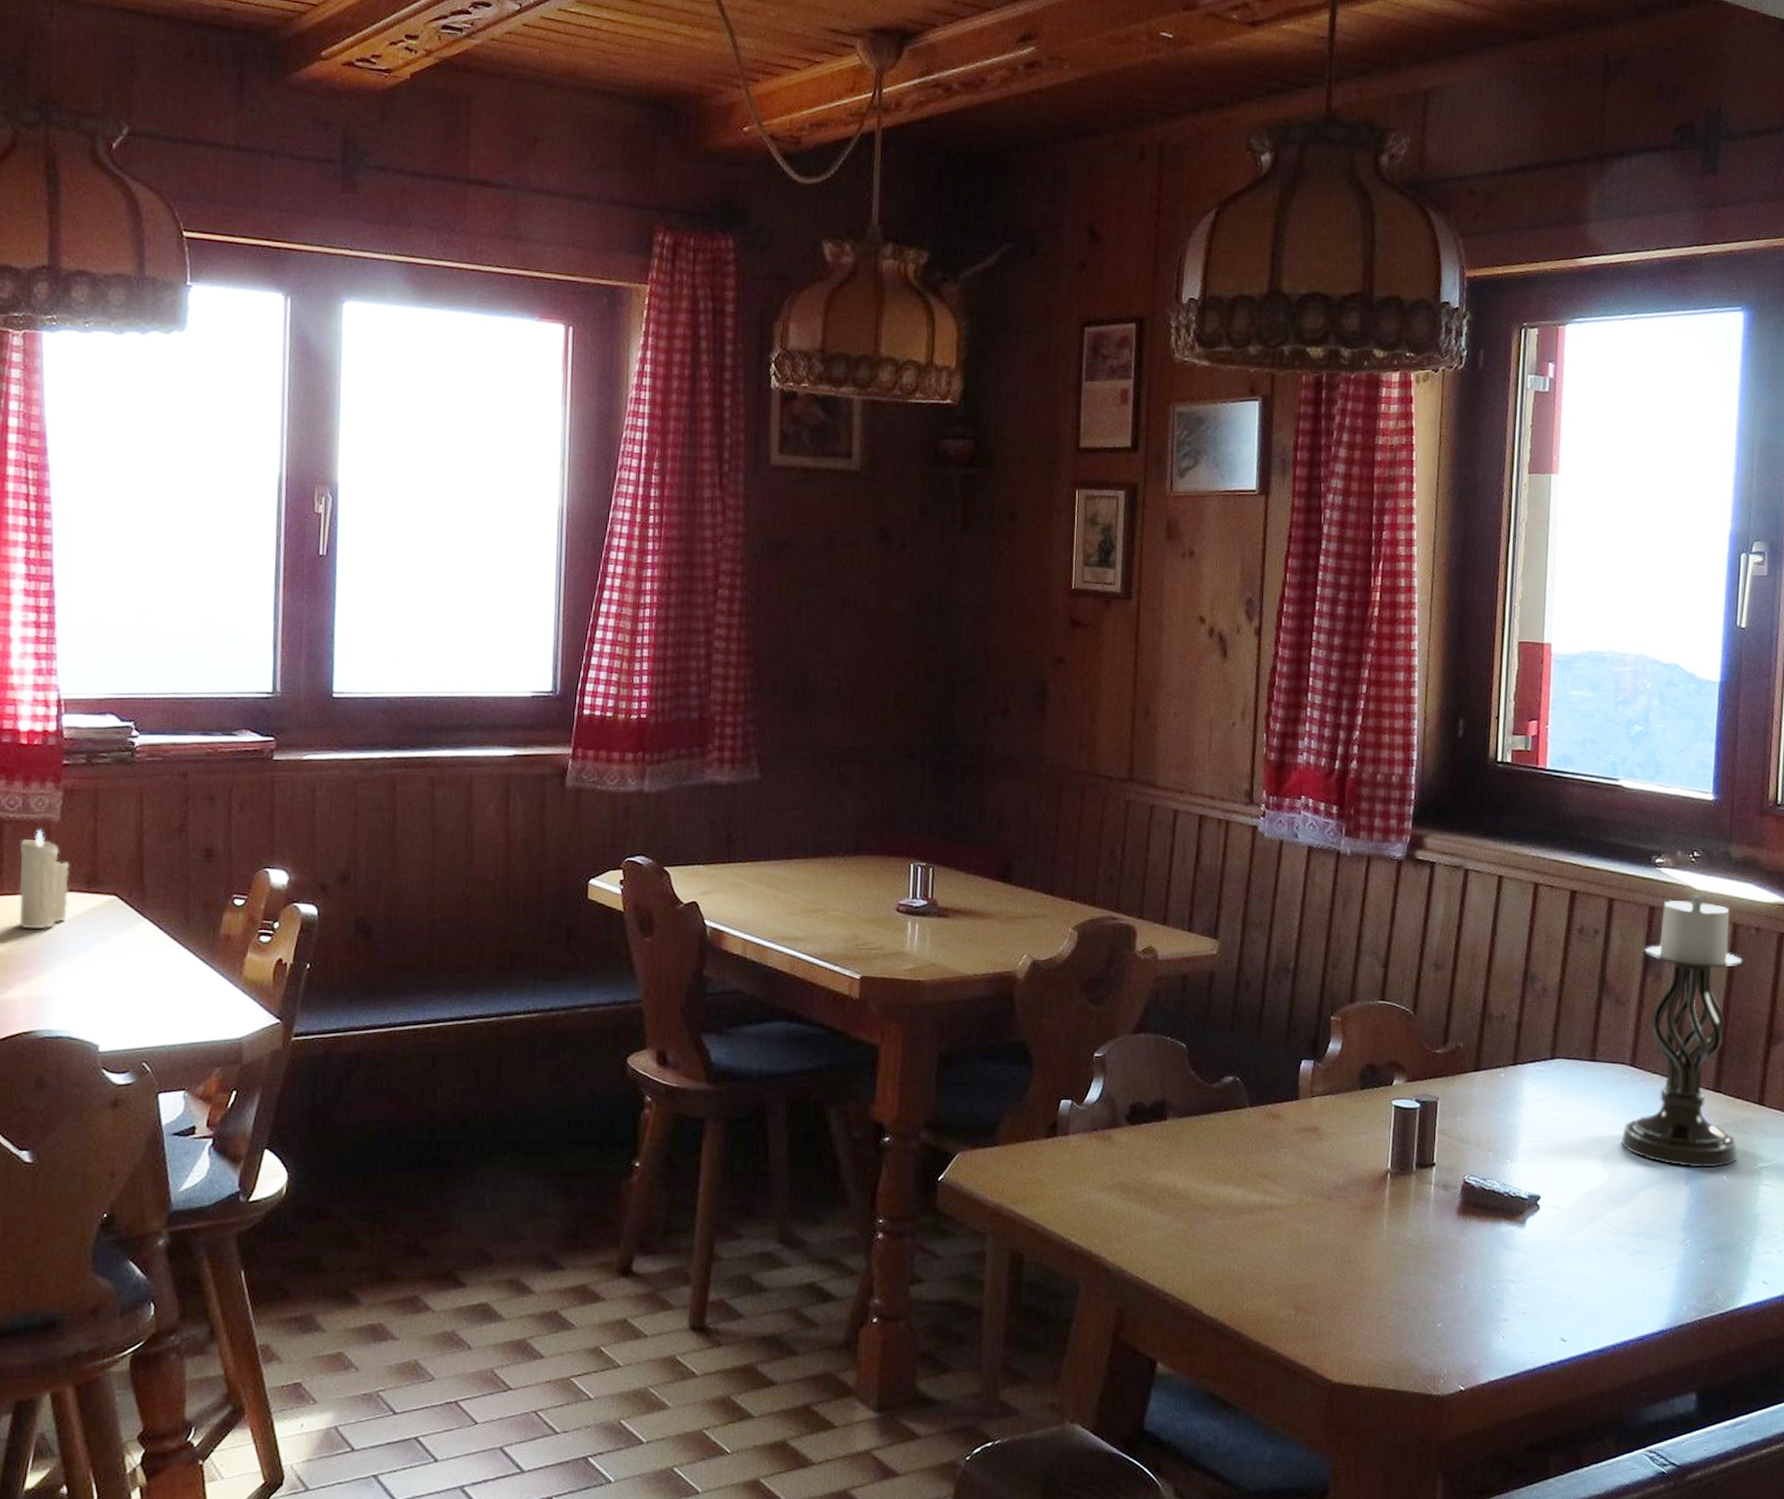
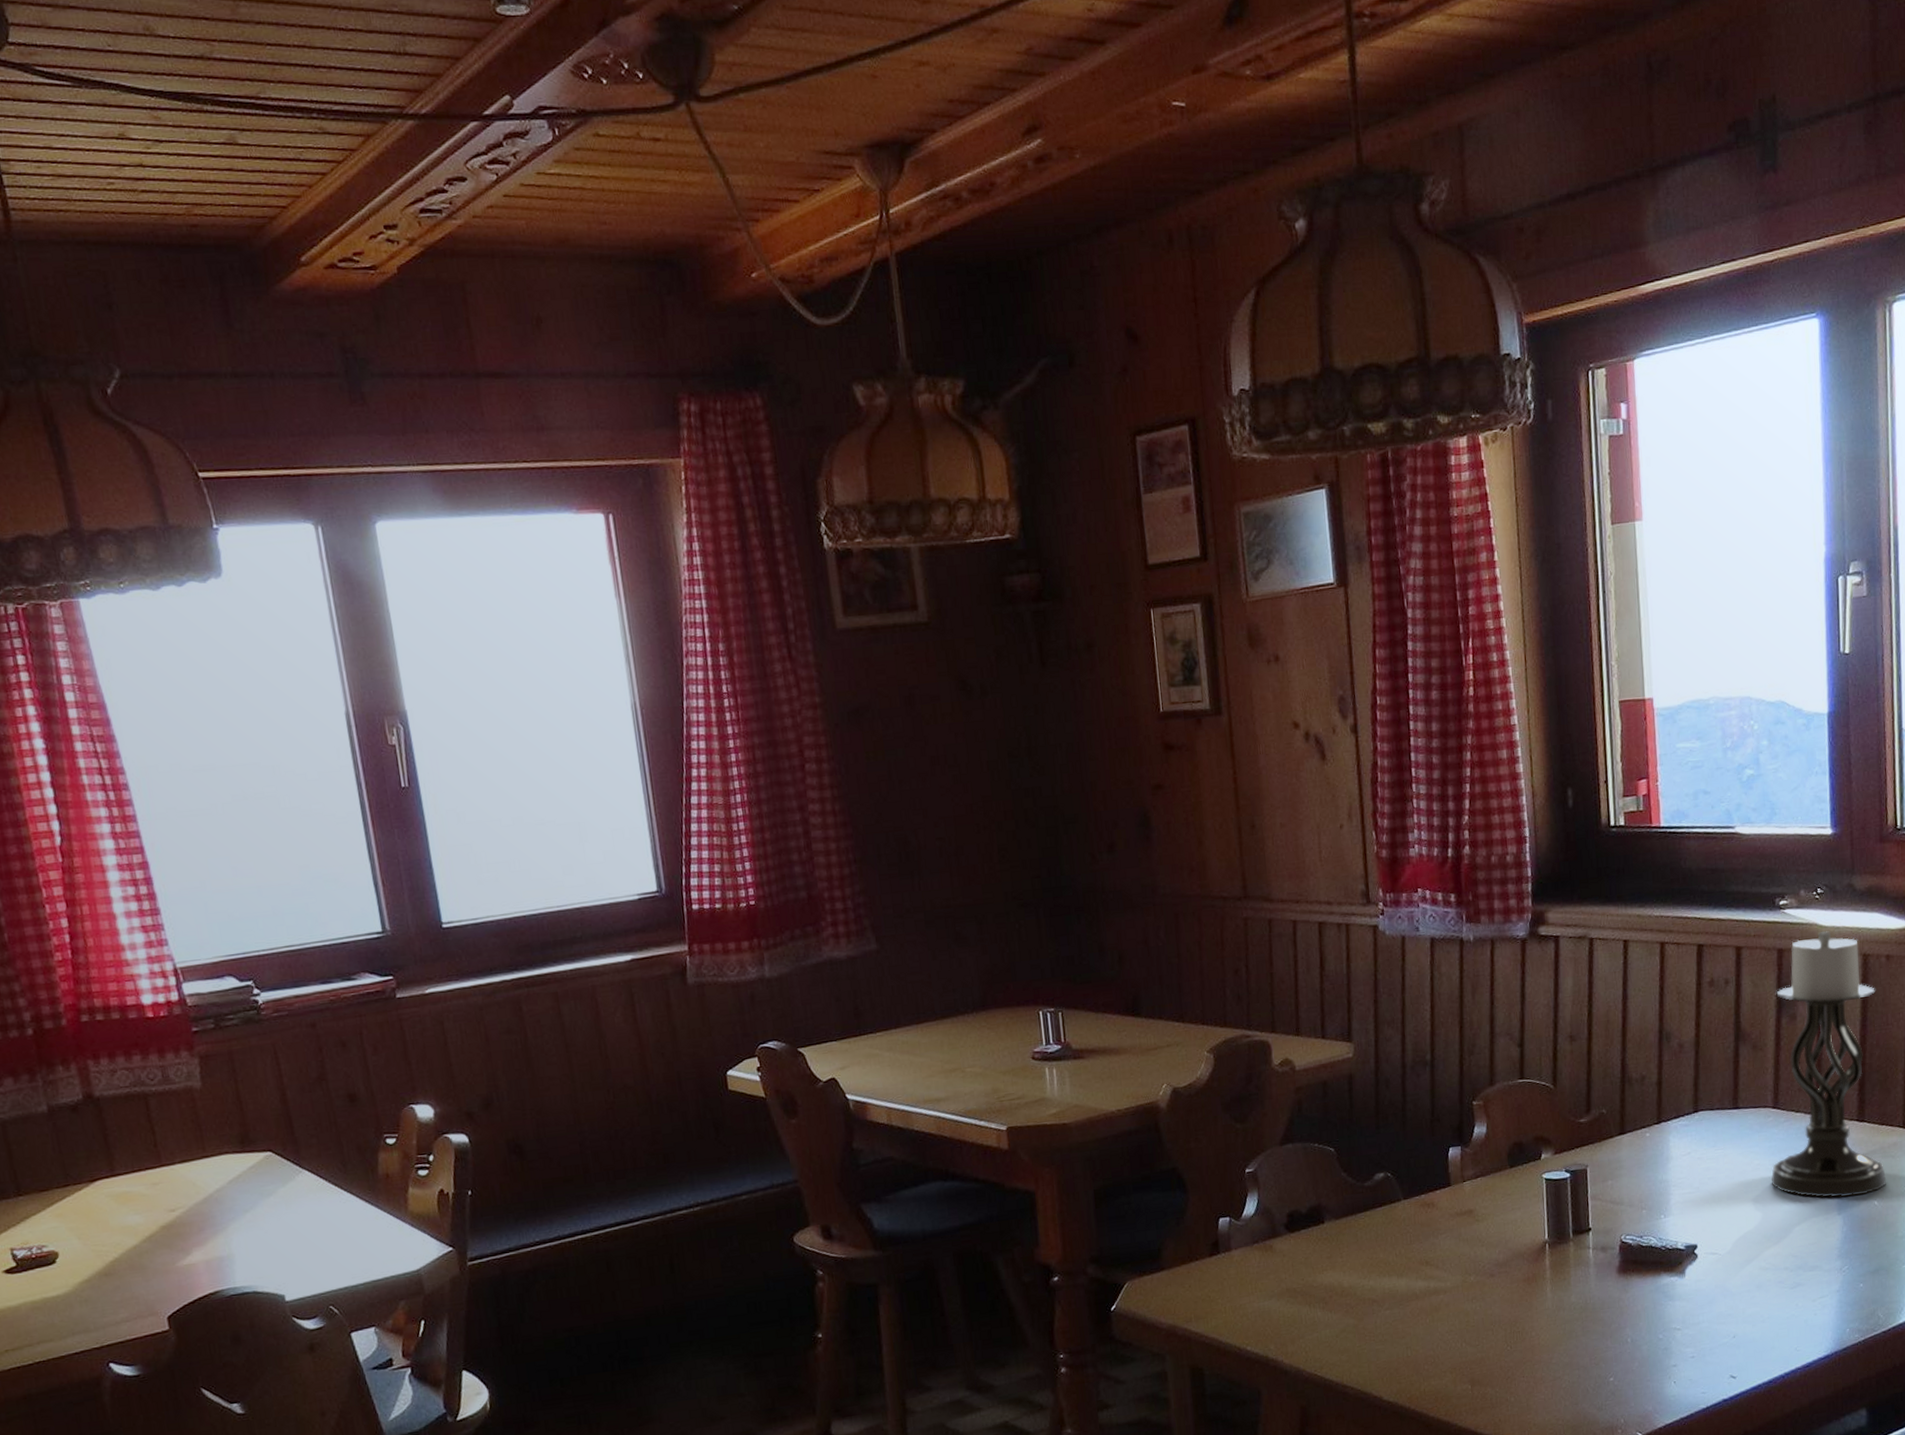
candle: present [19,829,70,930] -> none [168,1098,228,1195]

